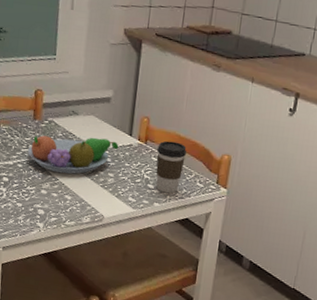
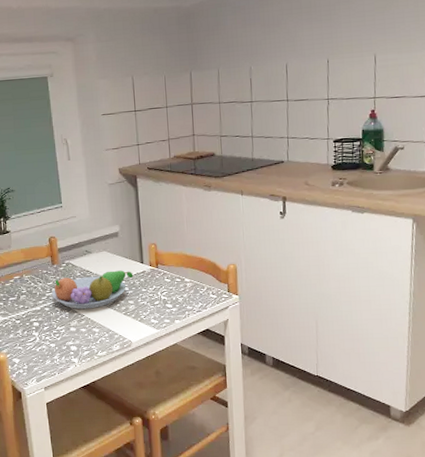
coffee cup: present [155,141,187,194] -> none [168,261,196,310]

